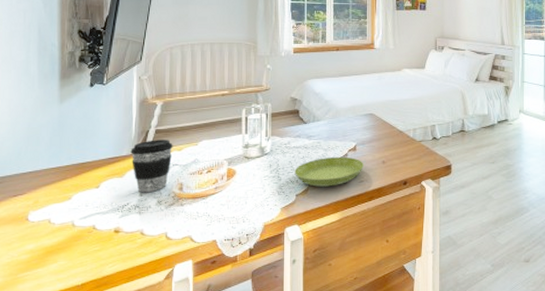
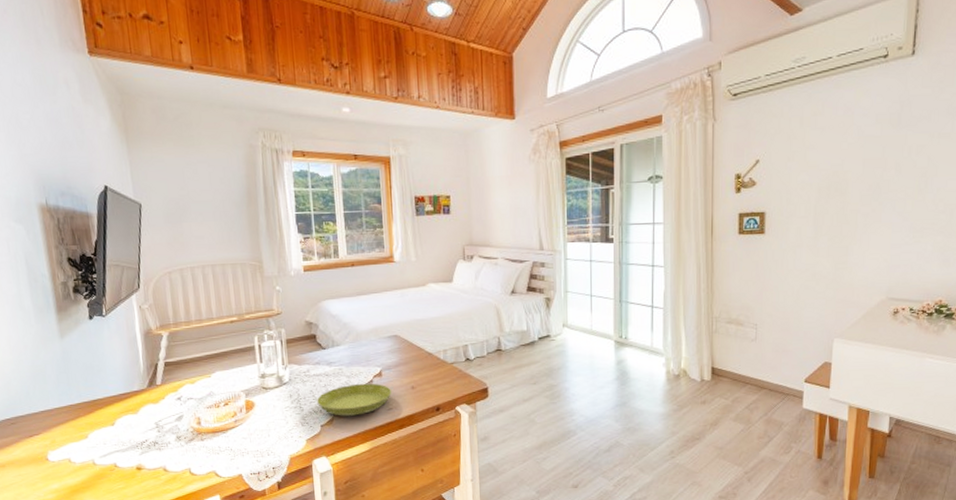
coffee cup: present [131,140,173,193] -> none [141,372,186,429]

